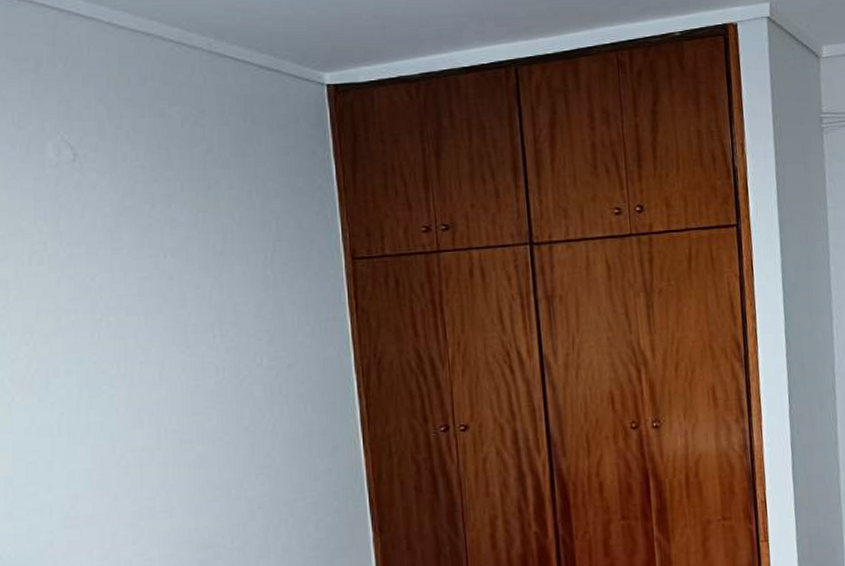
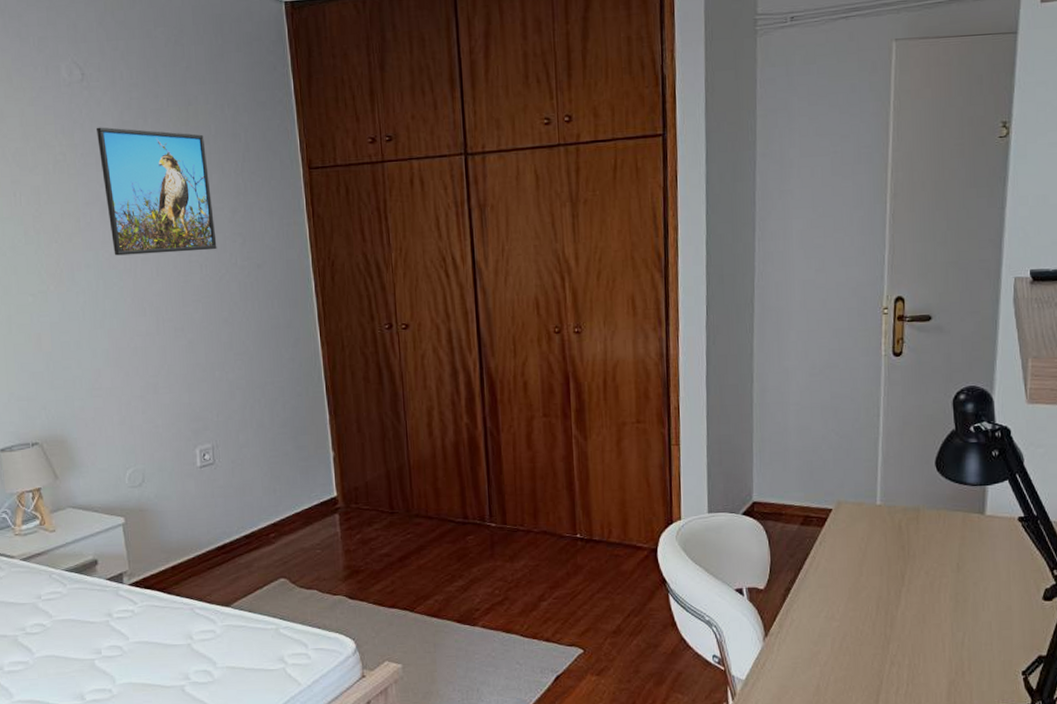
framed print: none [89,213,238,359] -> present [97,127,217,256]

